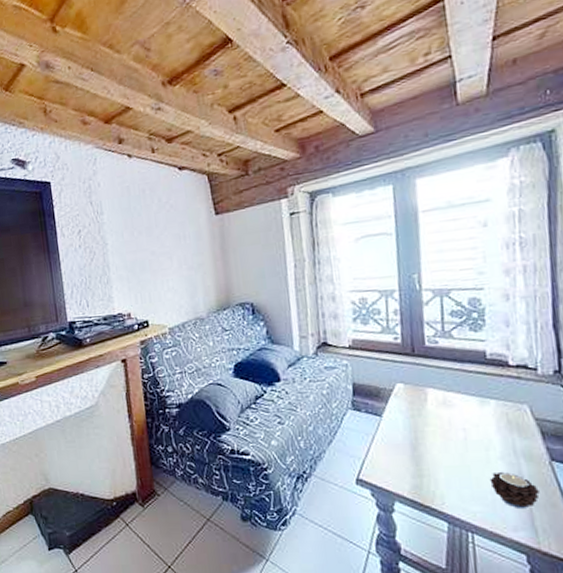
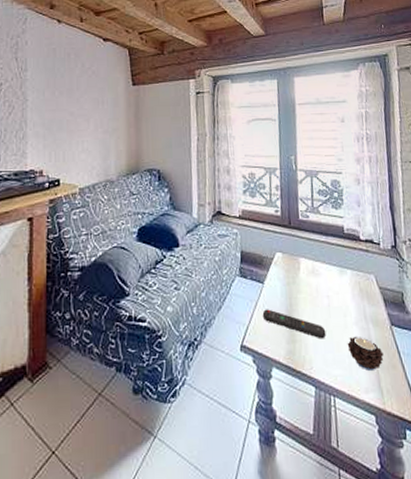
remote control: none [382,443,462,474] -> present [263,309,326,339]

